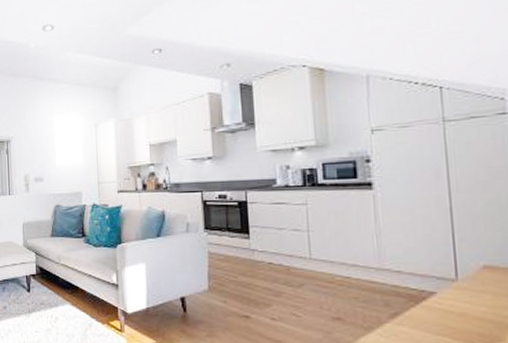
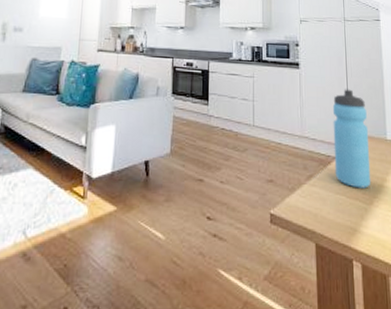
water bottle: none [426,209,494,330] -> present [332,89,371,189]

